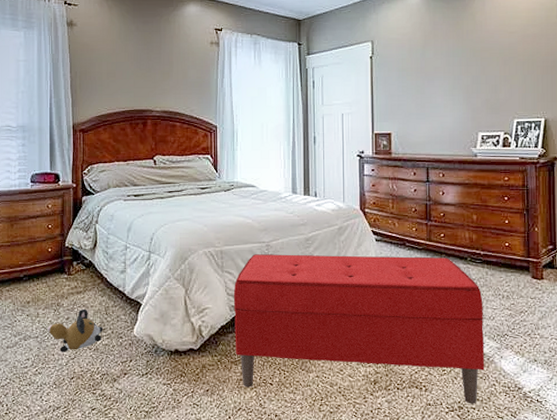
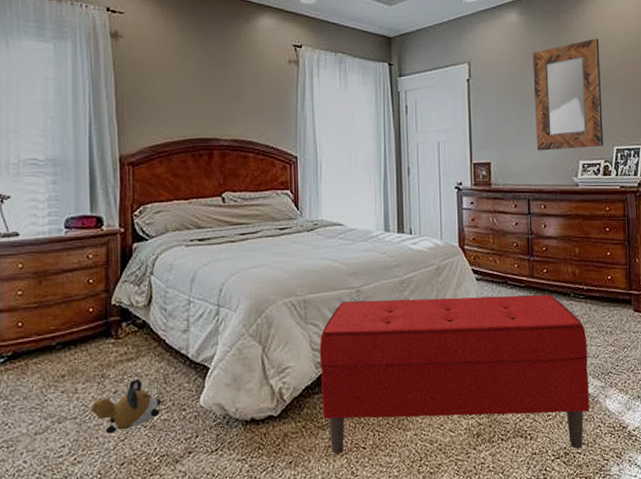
home mirror: none [434,15,503,123] -> present [532,38,603,151]

